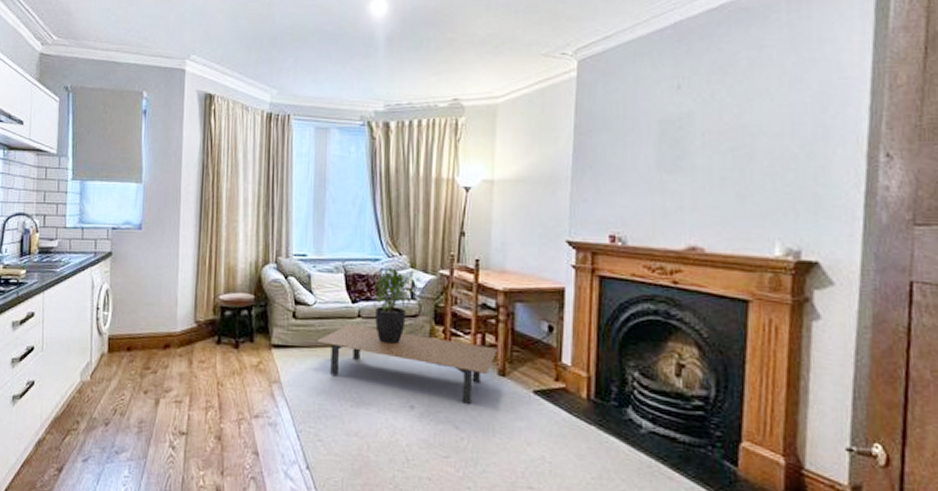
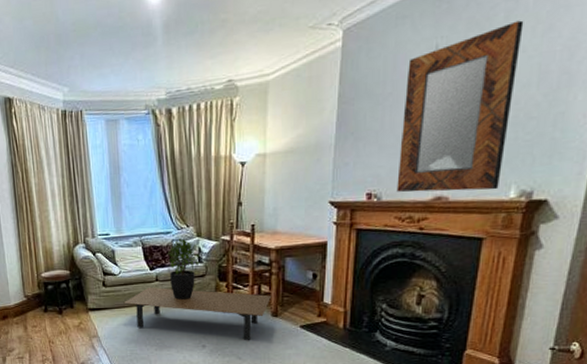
home mirror: none [643,69,769,245] -> present [396,20,524,192]

